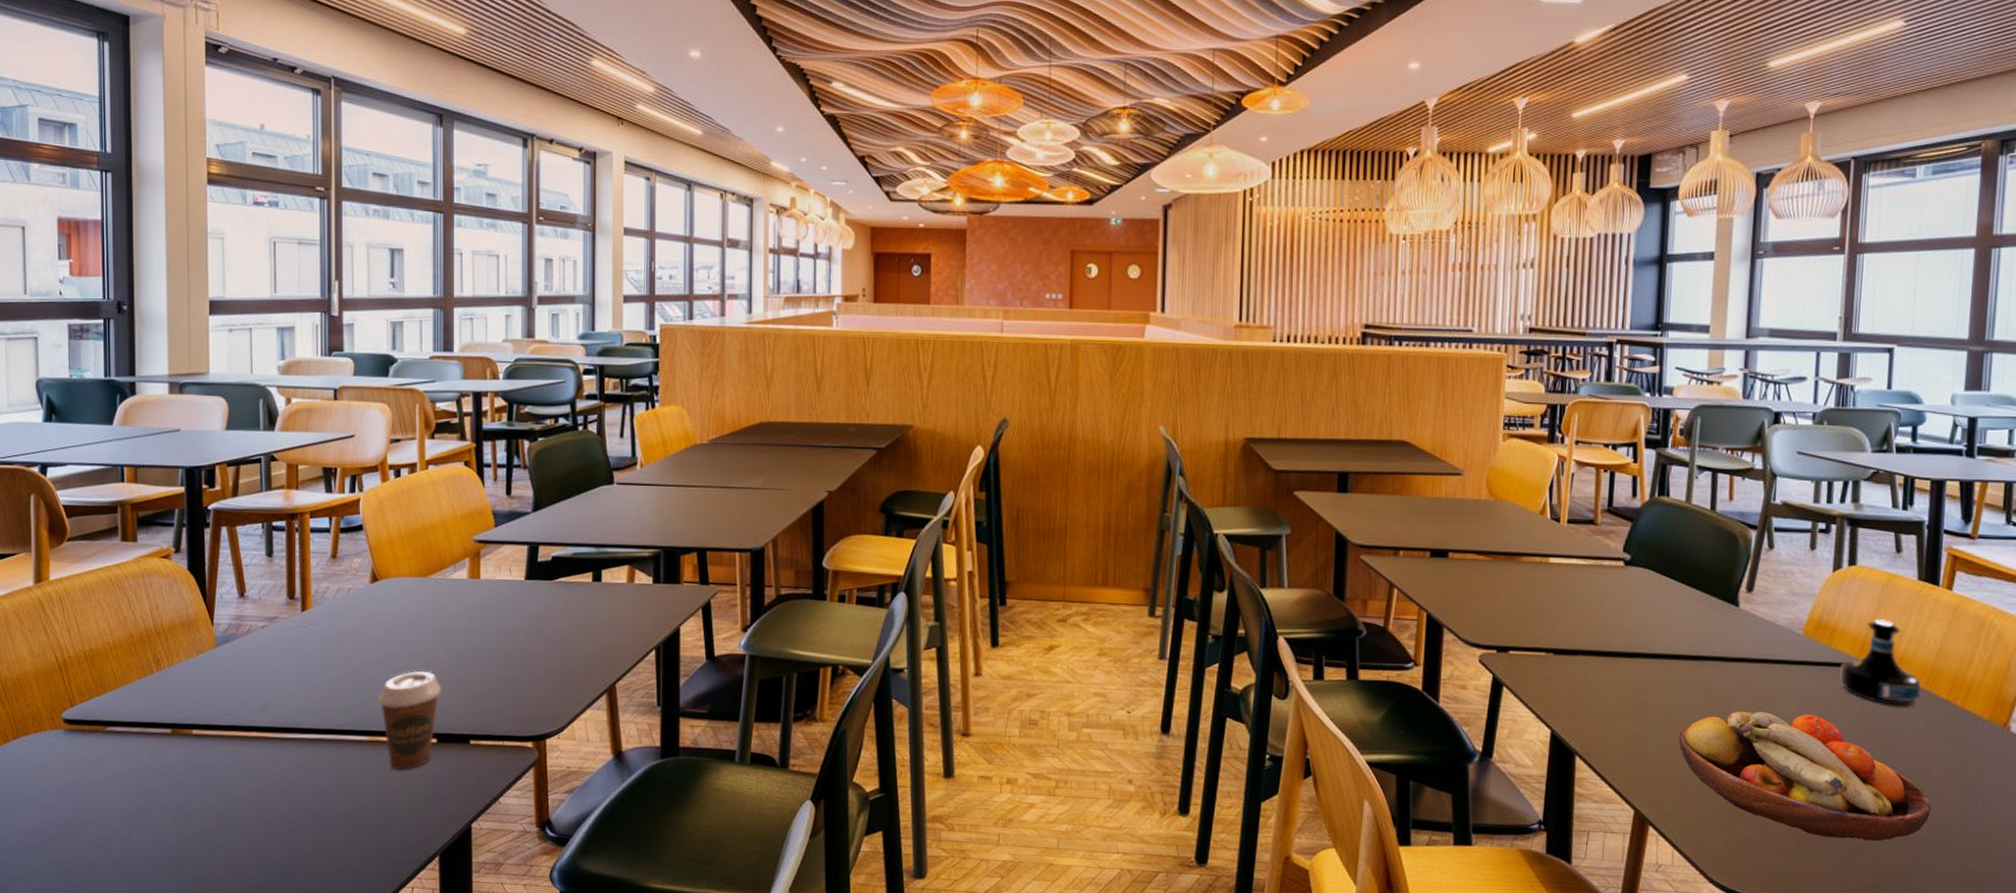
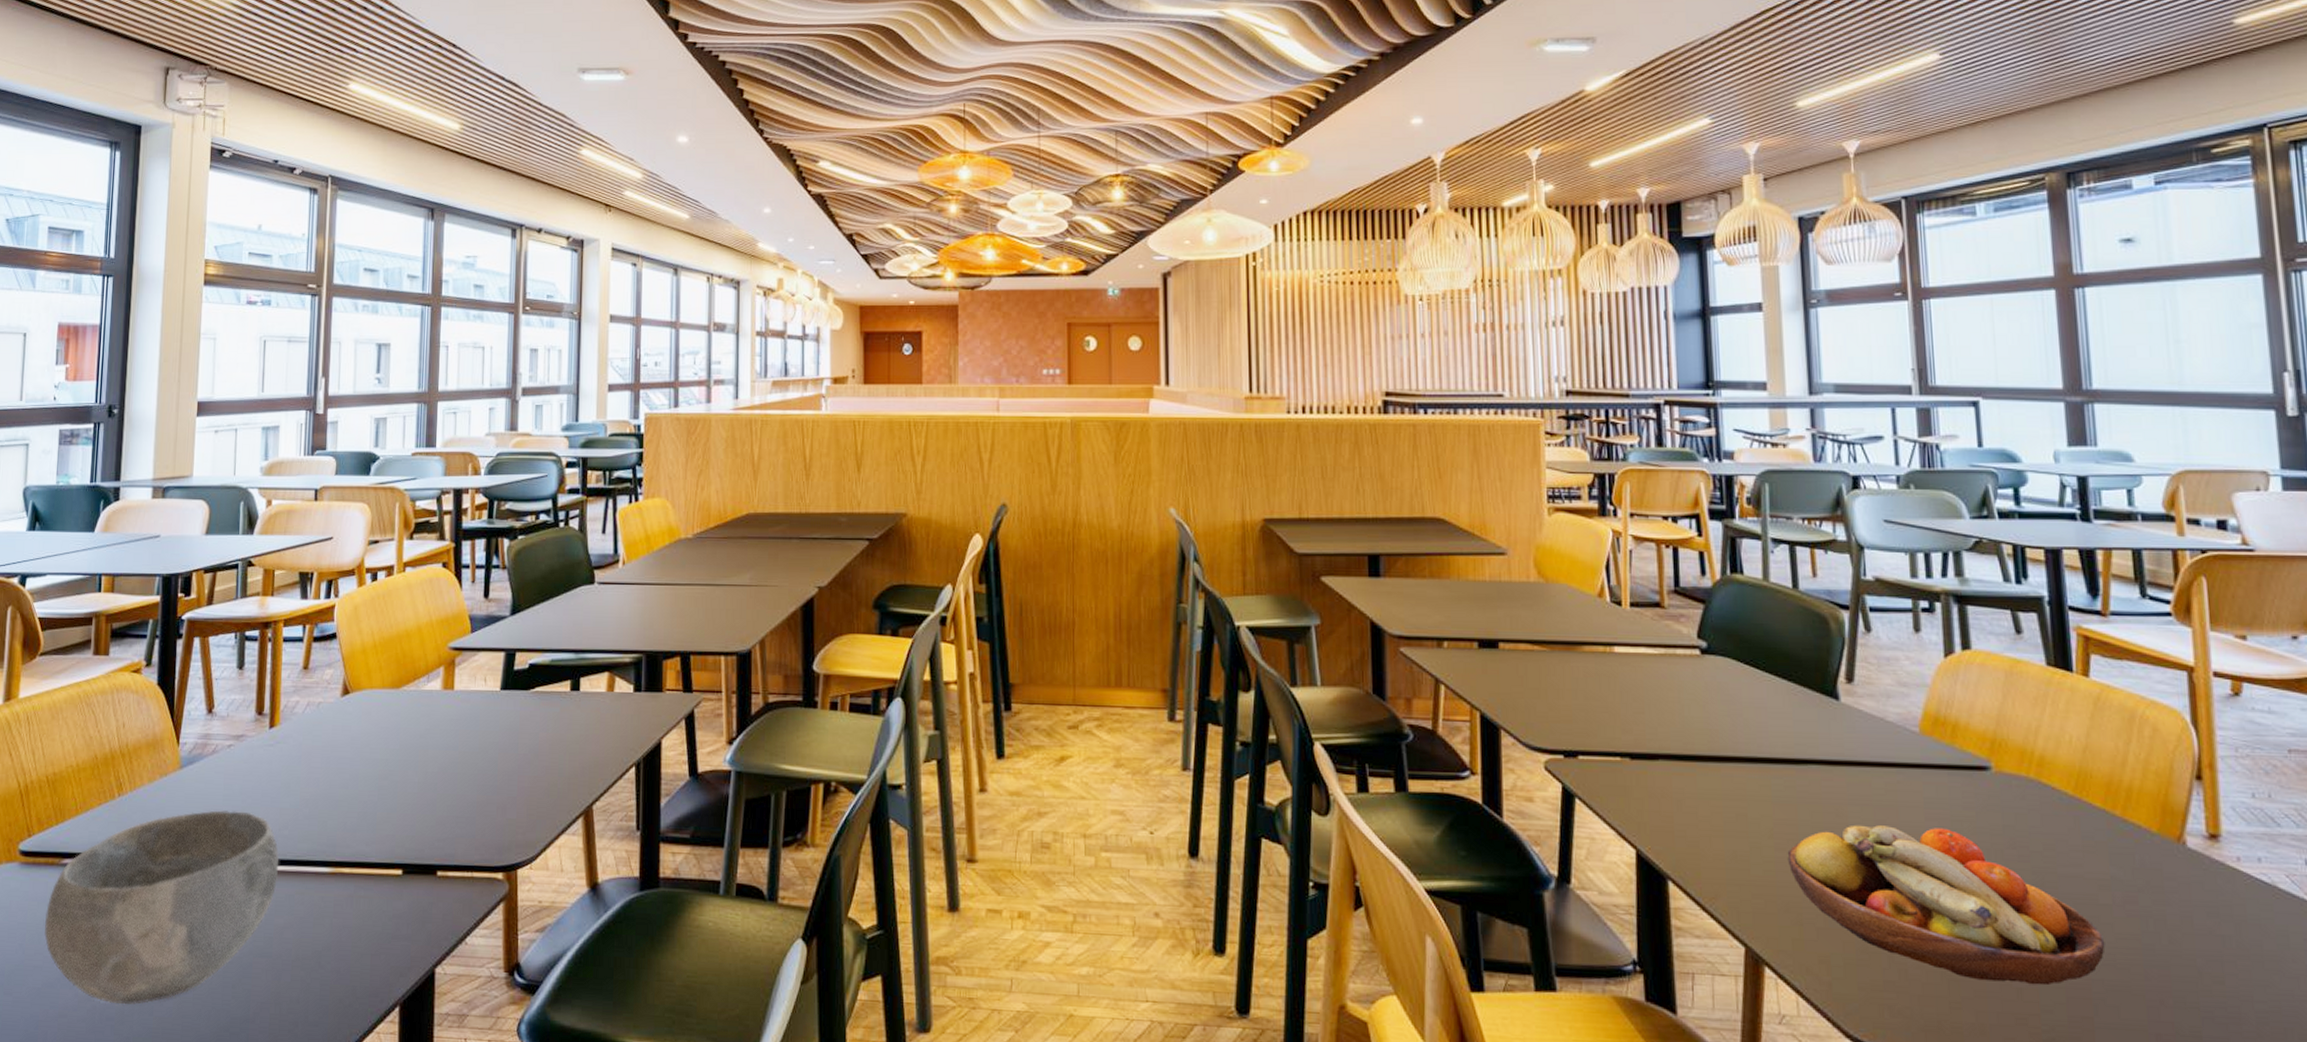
bowl: none [93,684,318,855] -> present [44,810,280,1005]
coffee cup: present [378,671,441,771] -> none [343,793,409,907]
tequila bottle: present [1840,619,1921,707] -> none [1969,713,2069,817]

